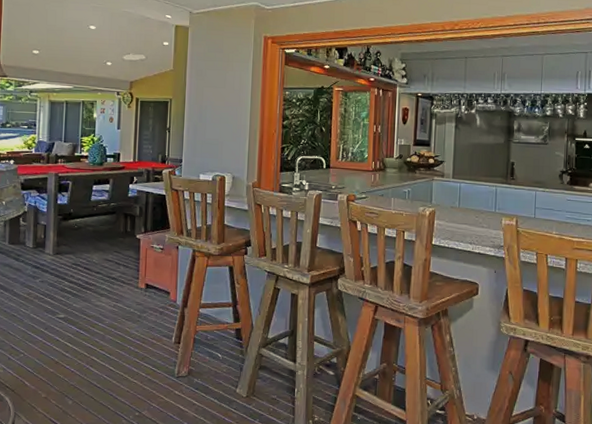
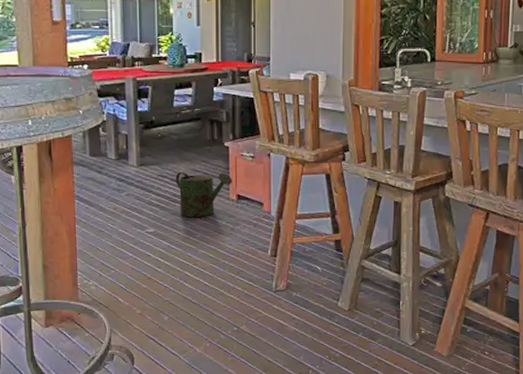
watering can: none [88,261,142,305] -> present [175,172,232,218]

